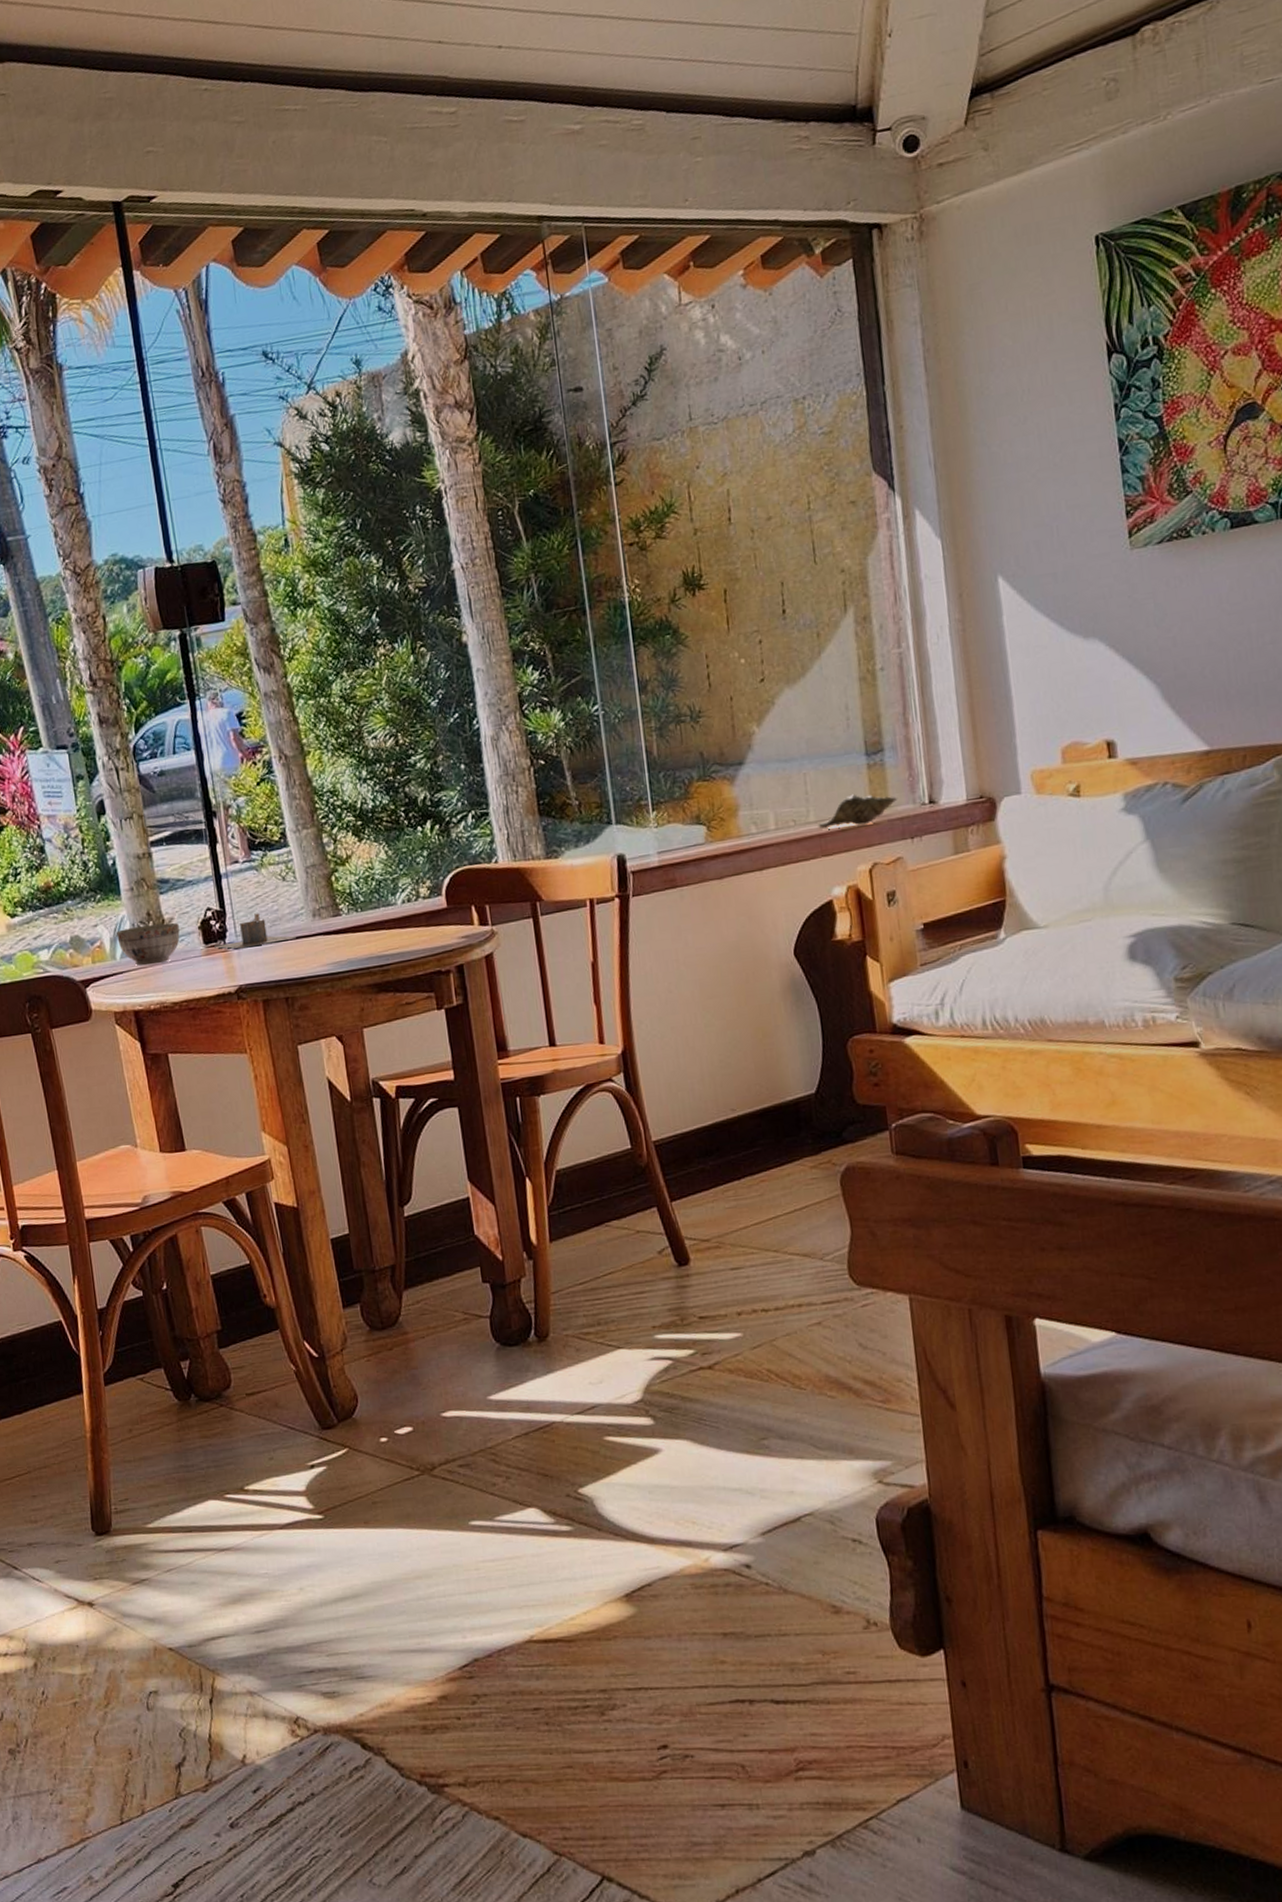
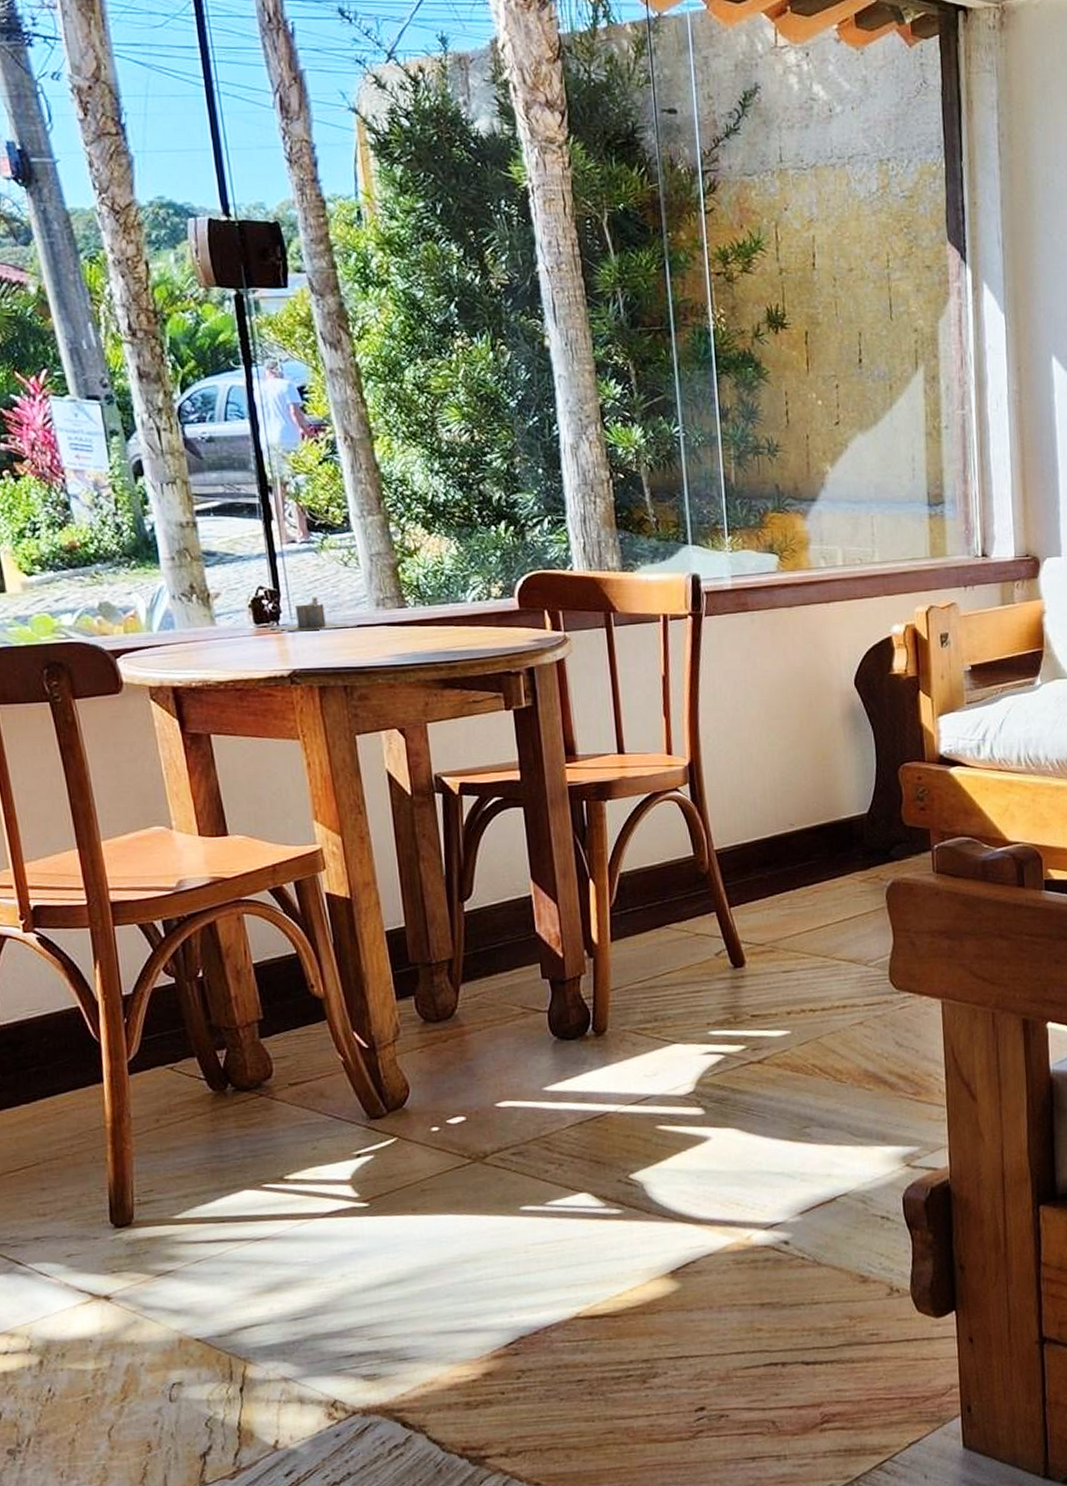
teacup: present [116,922,180,966] -> none [154,597,228,641]
seashell: present [818,794,898,829] -> none [882,540,955,571]

